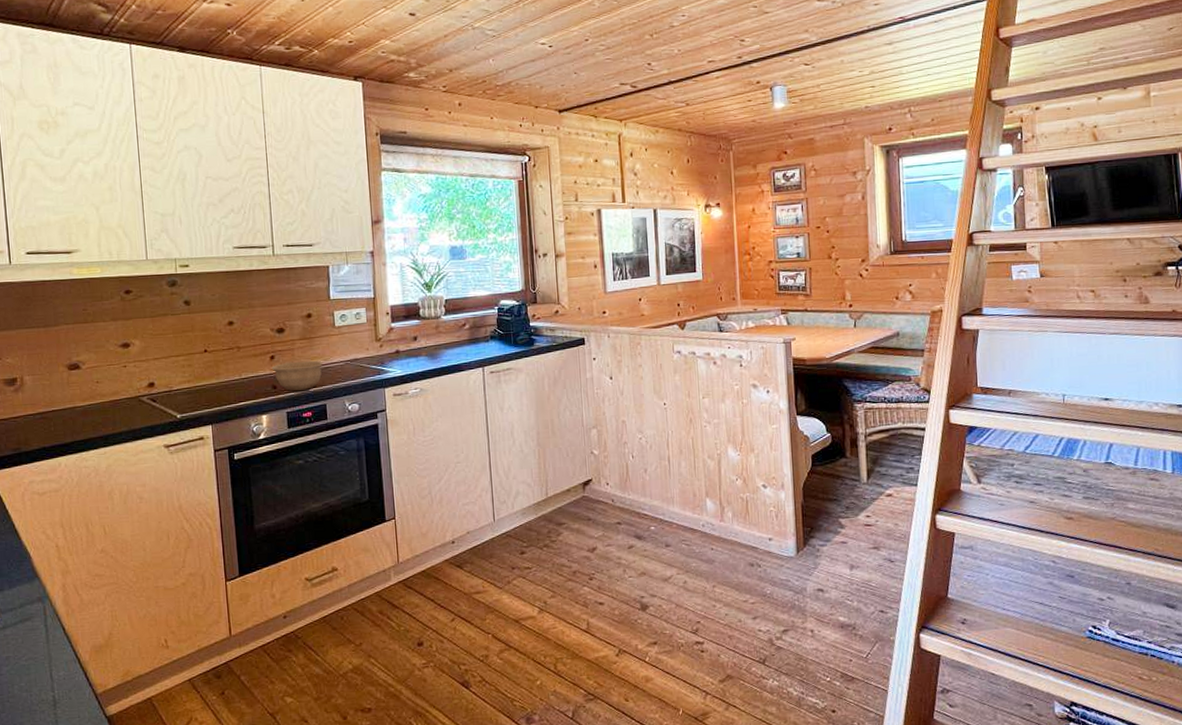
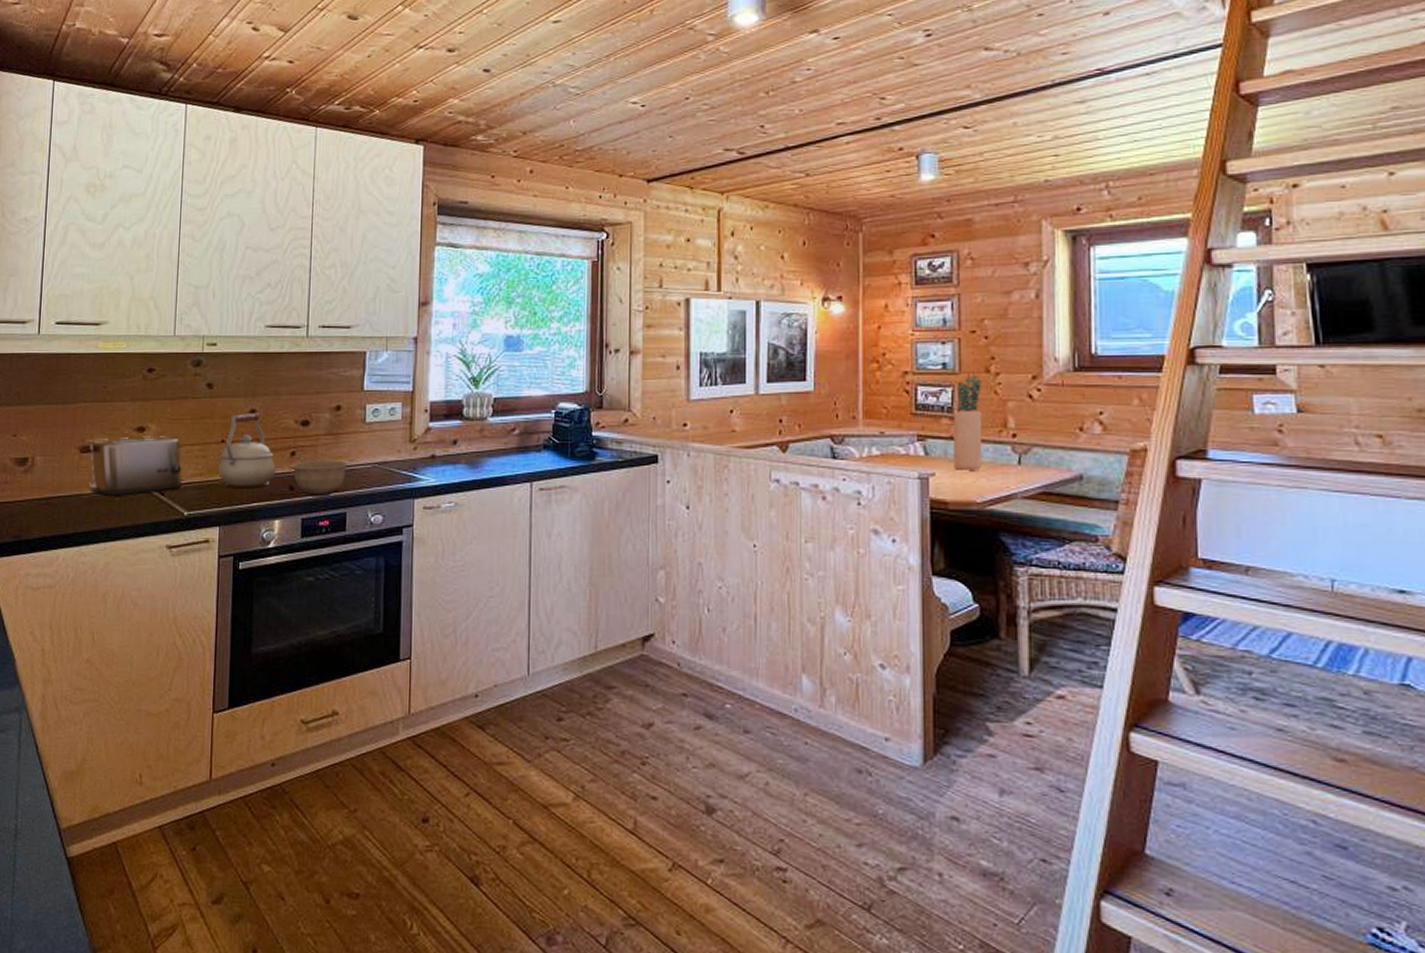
toaster: none [77,350,171,408] -> present [89,436,182,497]
kettle: none [203,324,259,392] -> present [217,412,276,489]
vase: none [806,258,829,335] -> present [953,372,983,470]

